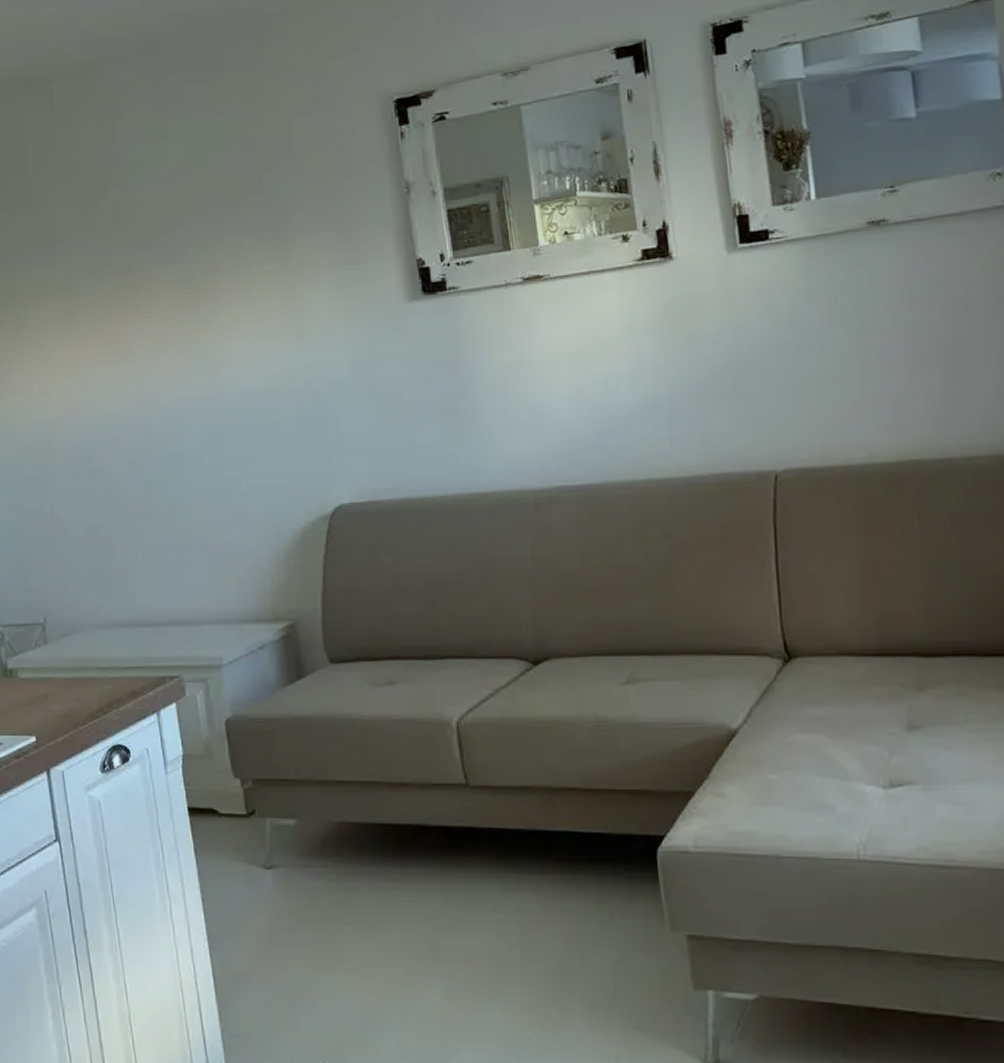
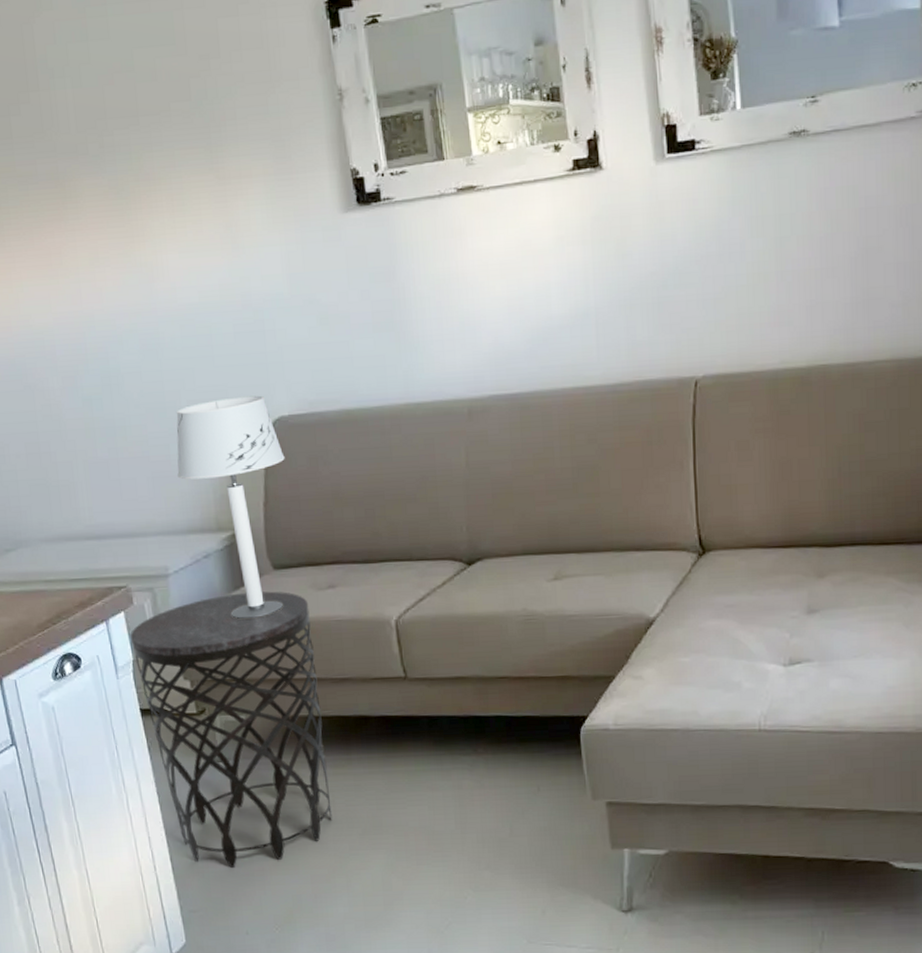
side table: none [181,686,386,988] -> present [130,591,332,868]
table lamp: none [235,482,345,715] -> present [176,395,285,619]

